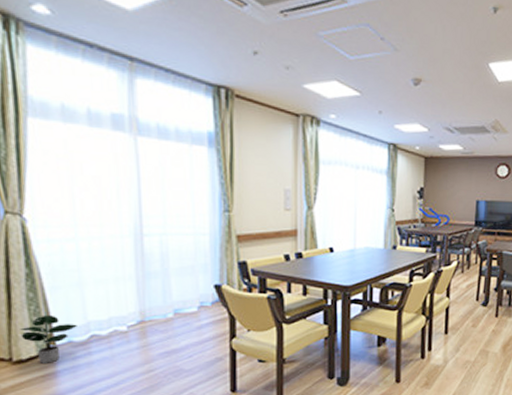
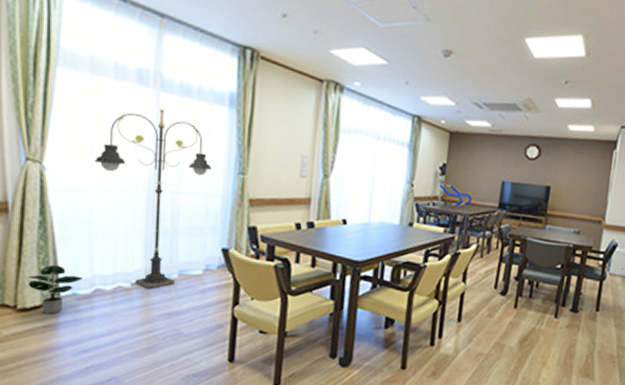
floor lamp: none [76,152,197,331] -> present [94,108,212,290]

